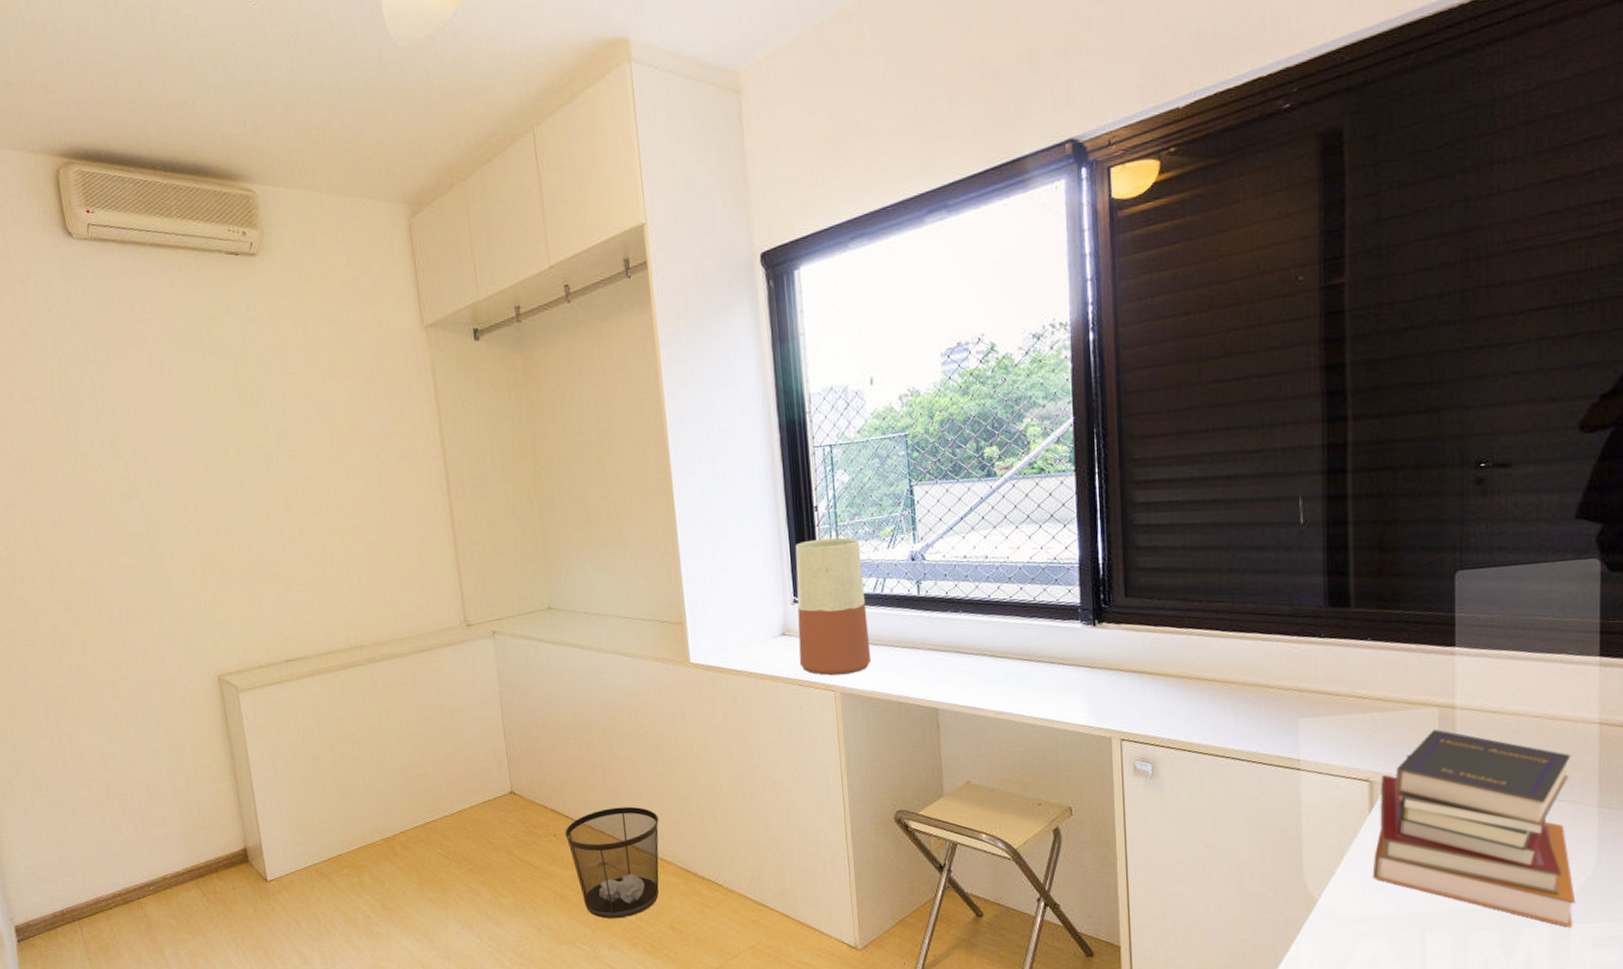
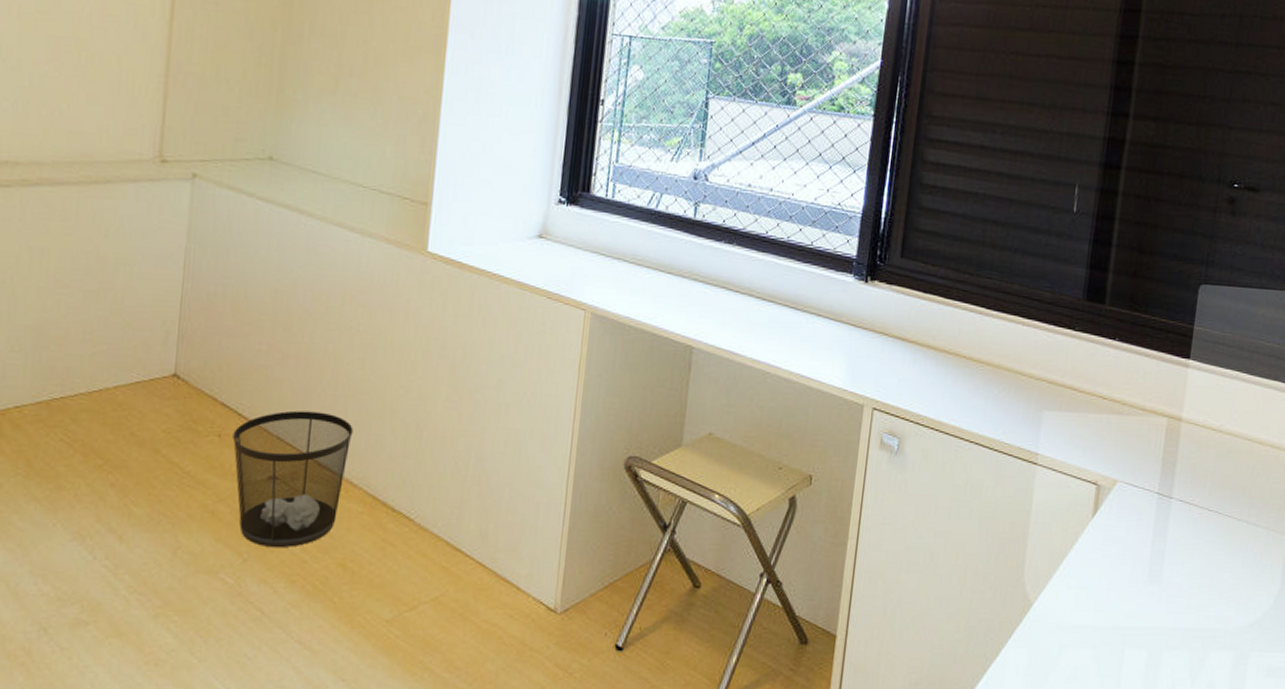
vase: present [795,537,872,675] -> none [552,136,642,293]
books: present [1372,730,1576,928] -> none [1086,440,1272,655]

